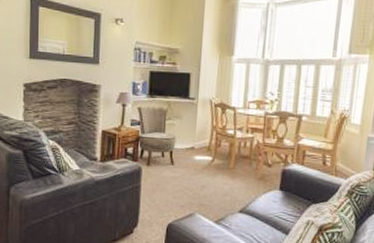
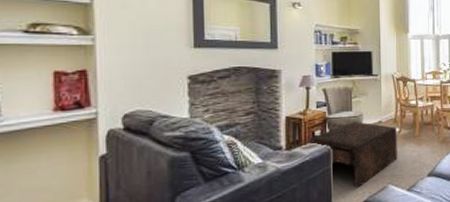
coffee table: none [121,143,210,210] -> present [309,121,397,188]

